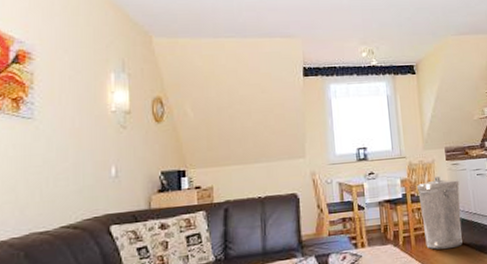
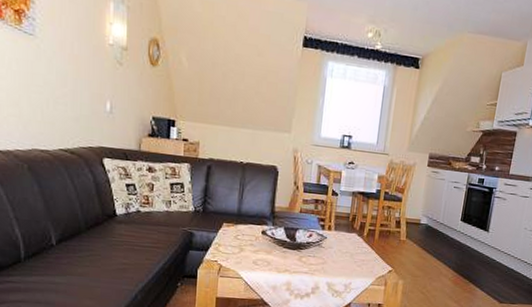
trash can: present [417,175,463,250] -> none [388,179,435,250]

